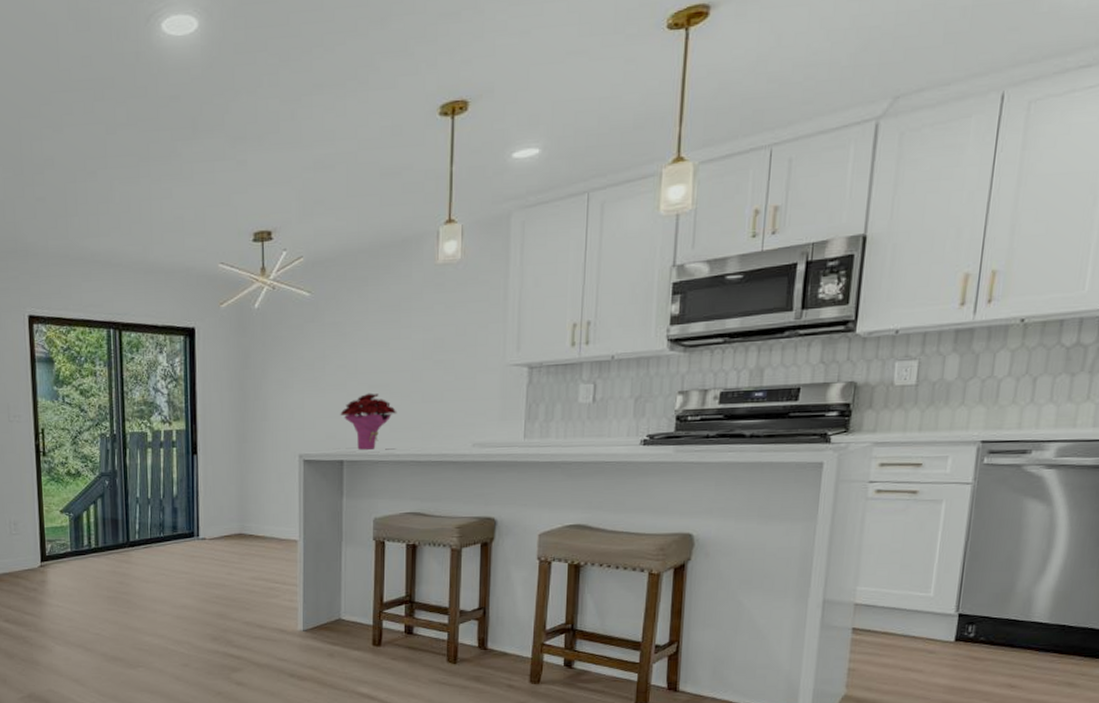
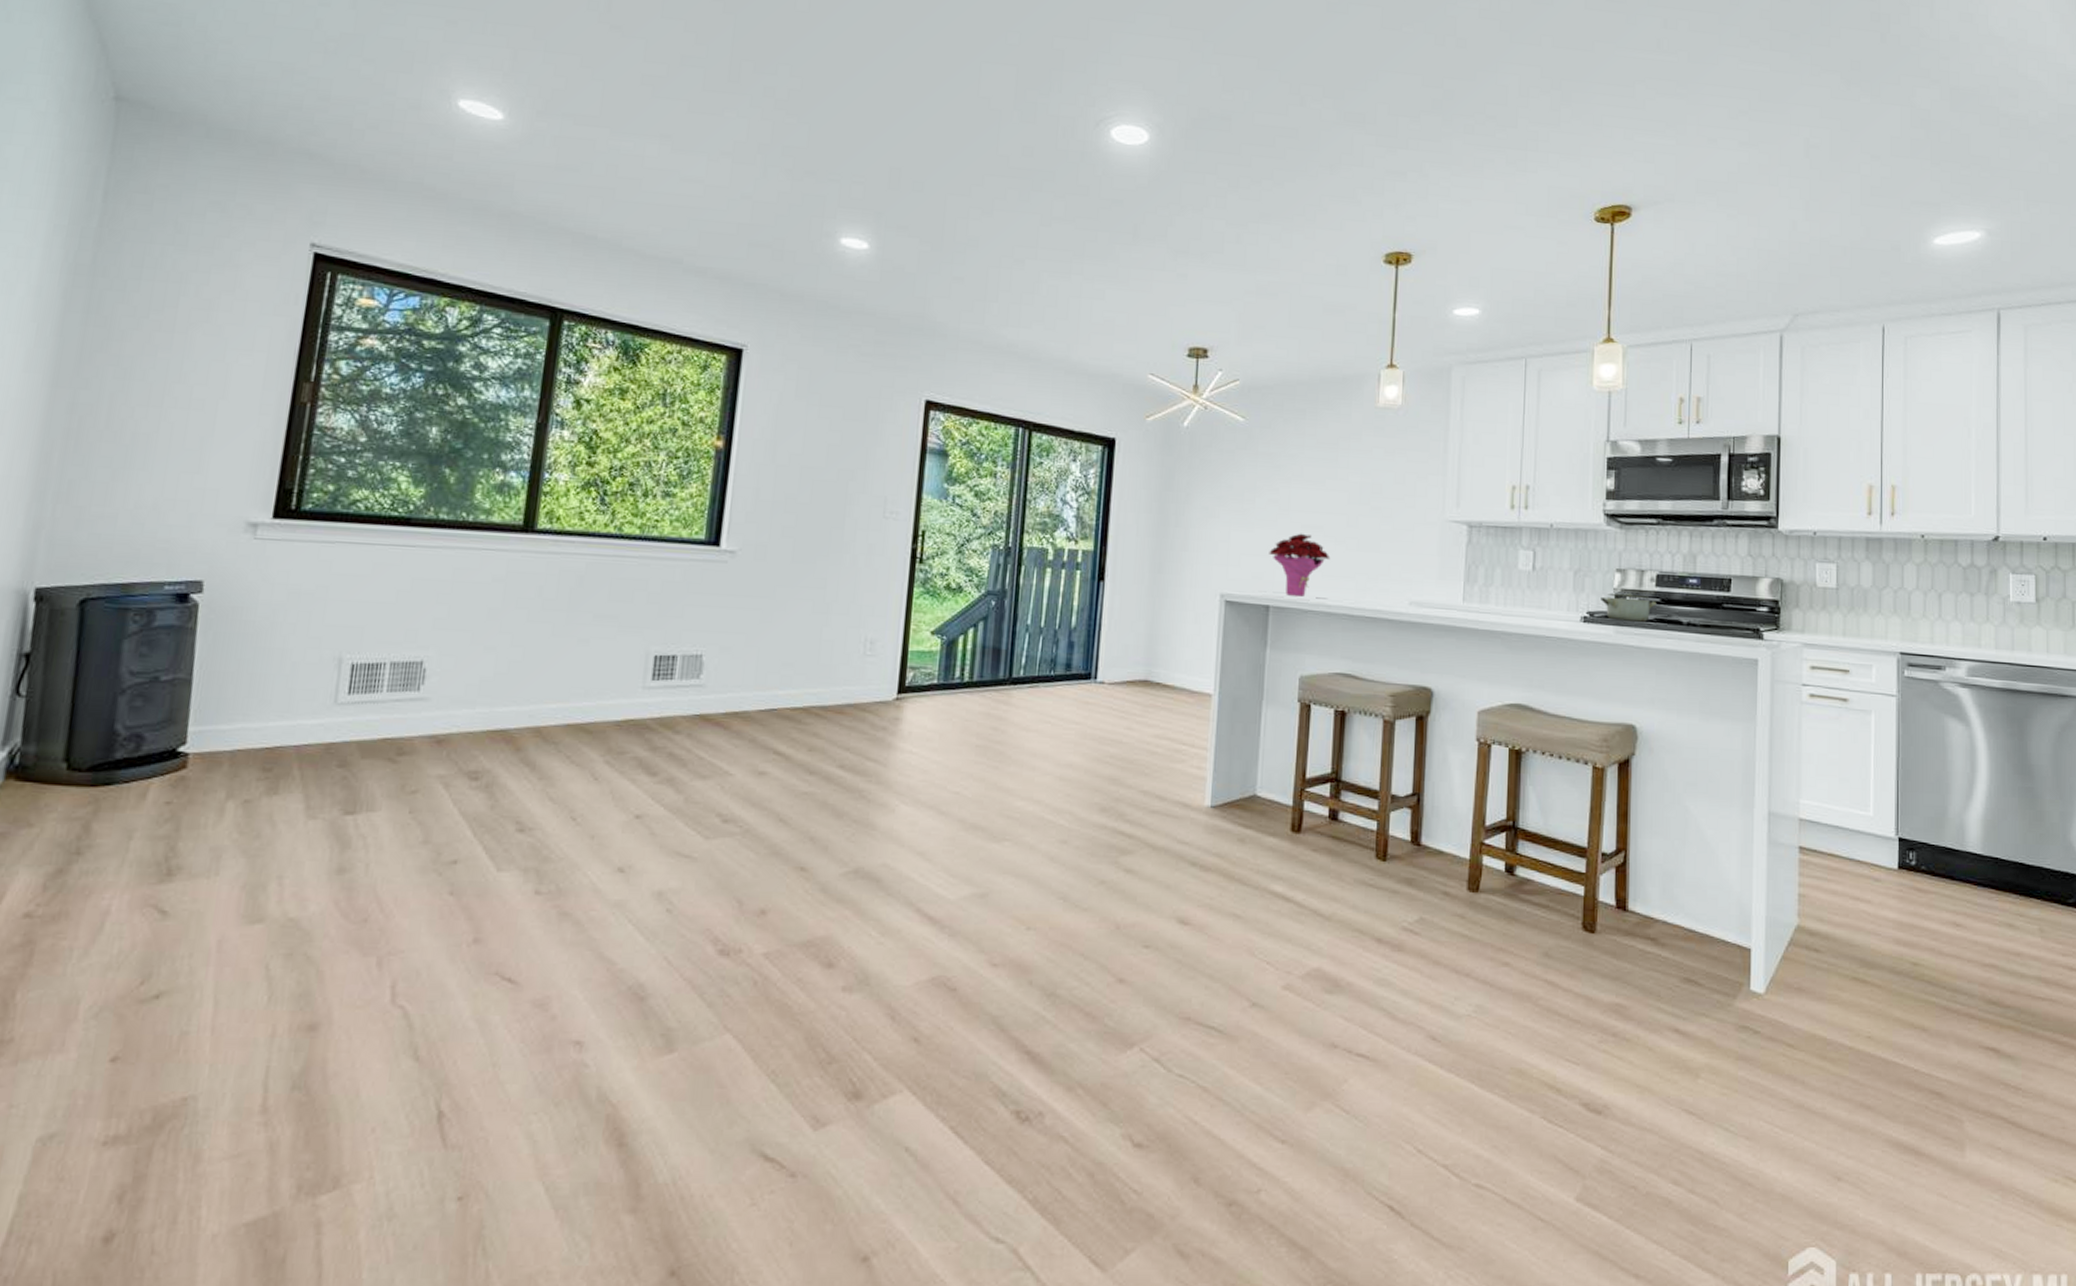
saucepan: none [661,414,719,441] -> present [1601,593,1657,623]

